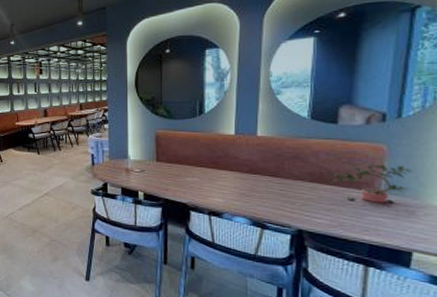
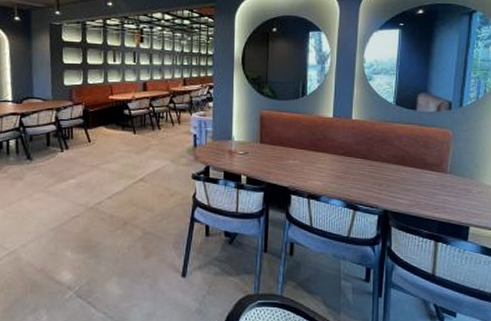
potted plant: present [327,163,413,203] -> none [407,147,470,183]

